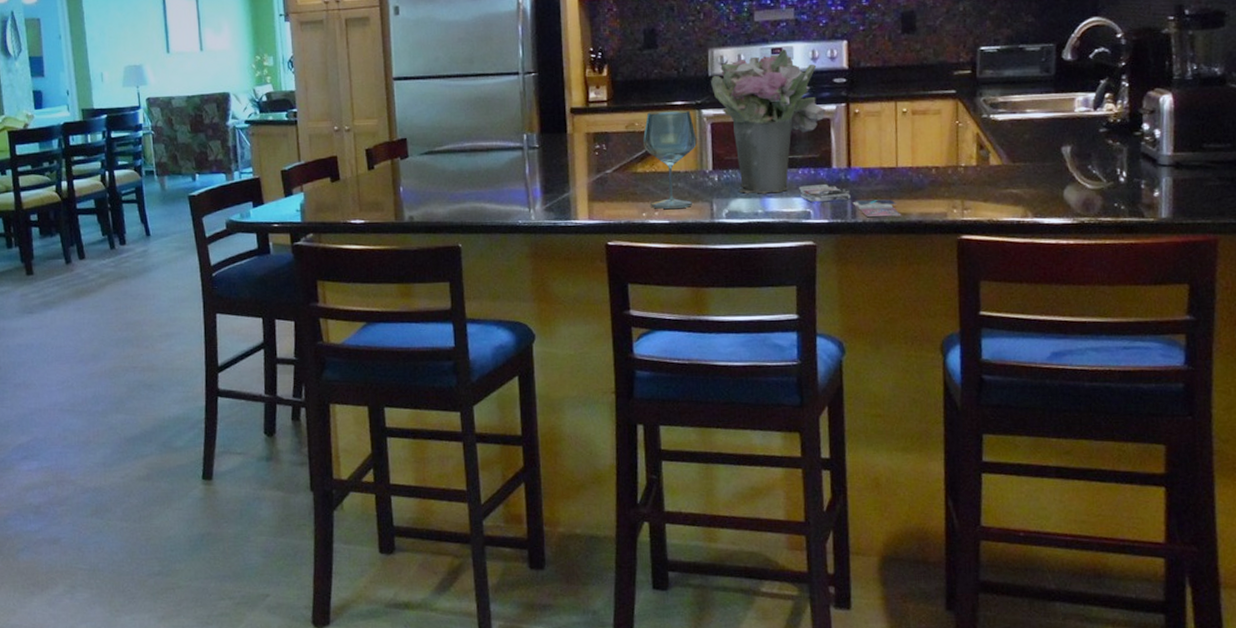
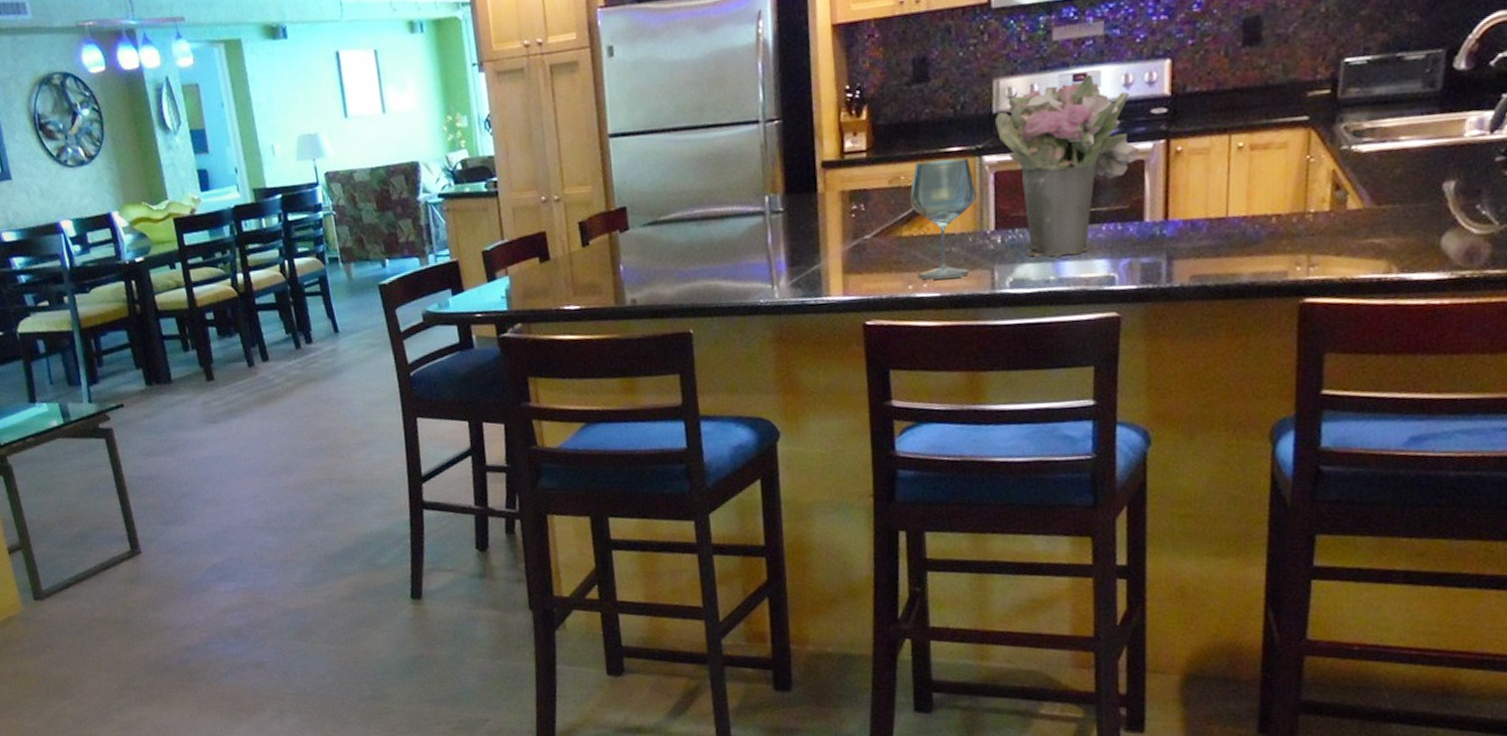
magazine: present [799,184,902,217] -> none [1102,242,1230,280]

